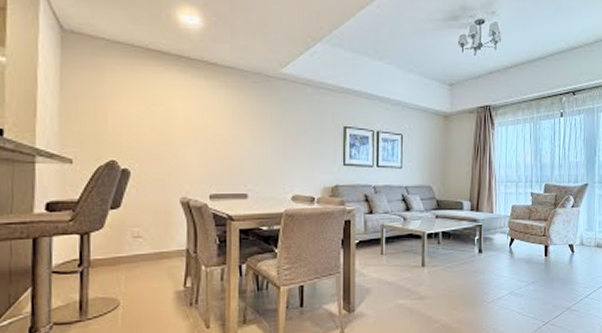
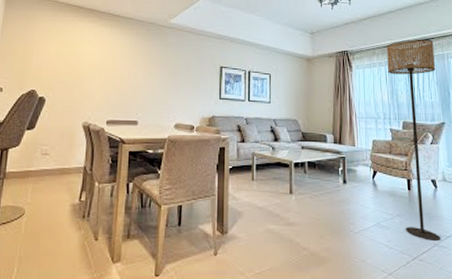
floor lamp: none [533,90,584,305] -> present [387,39,440,241]

